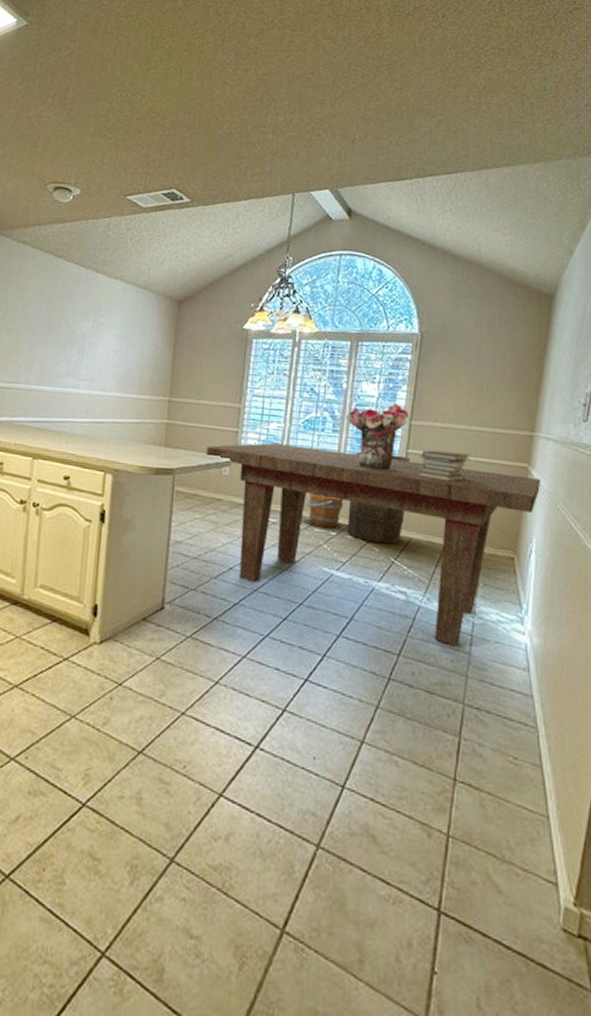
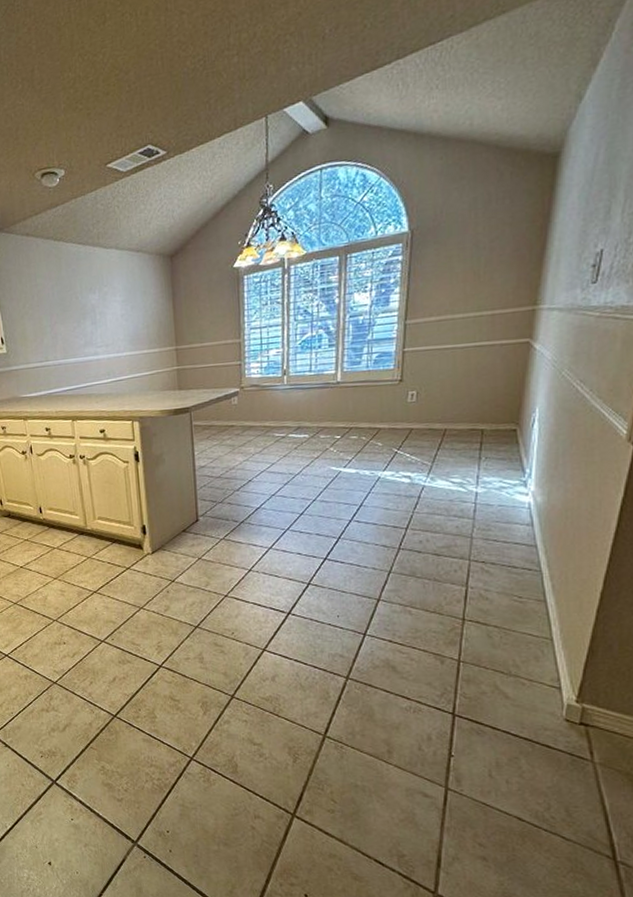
dining table: present [207,442,541,647] -> none [215,350,545,515]
bucket: present [306,492,344,528] -> none [310,404,345,433]
bouquet: present [346,402,409,470] -> none [341,306,403,374]
wooden barrel: present [347,451,410,545] -> none [350,355,407,439]
book stack: present [417,449,470,482] -> none [415,341,468,372]

